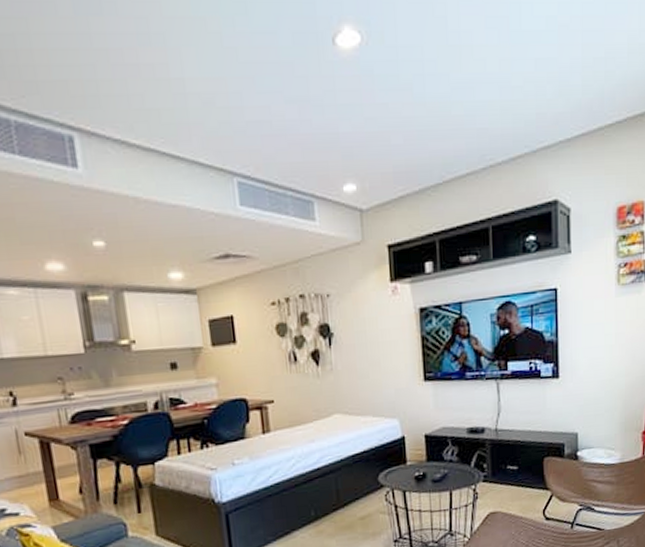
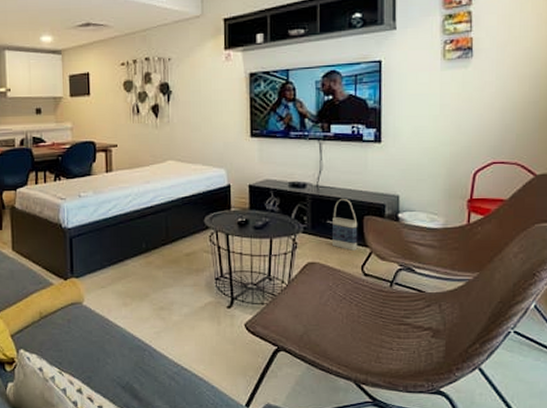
bag: none [513,440,539,495] -> present [333,198,358,251]

